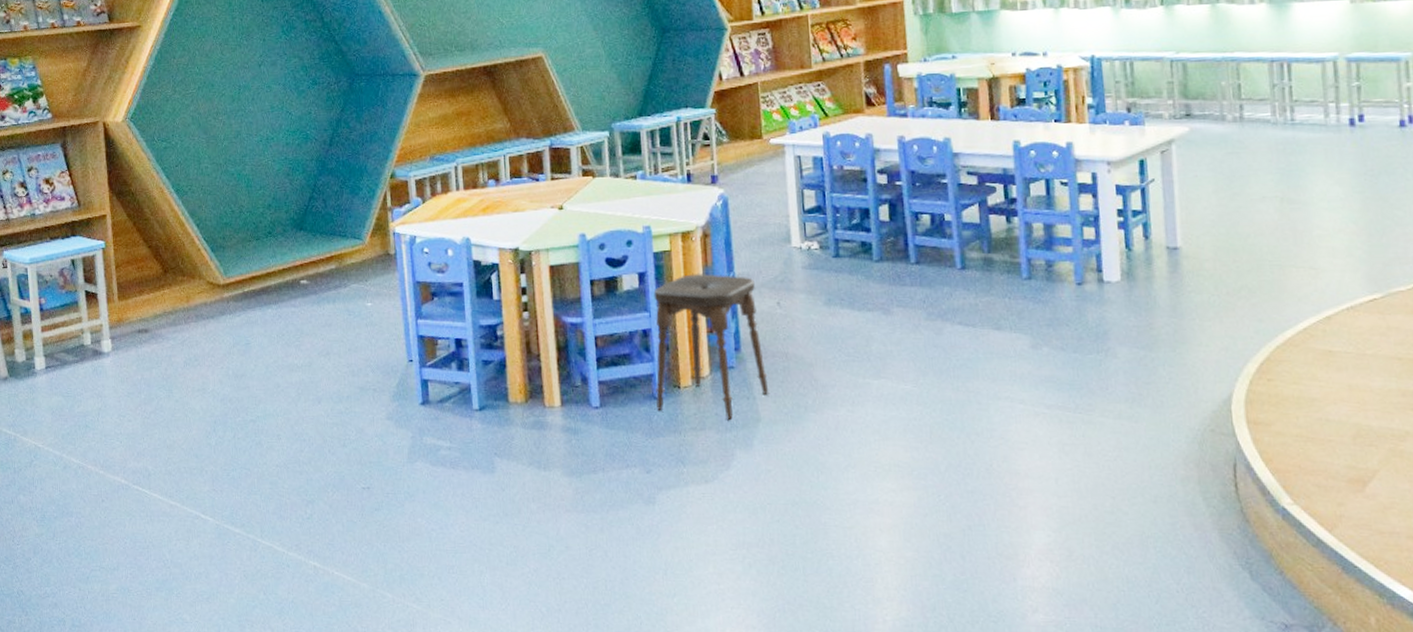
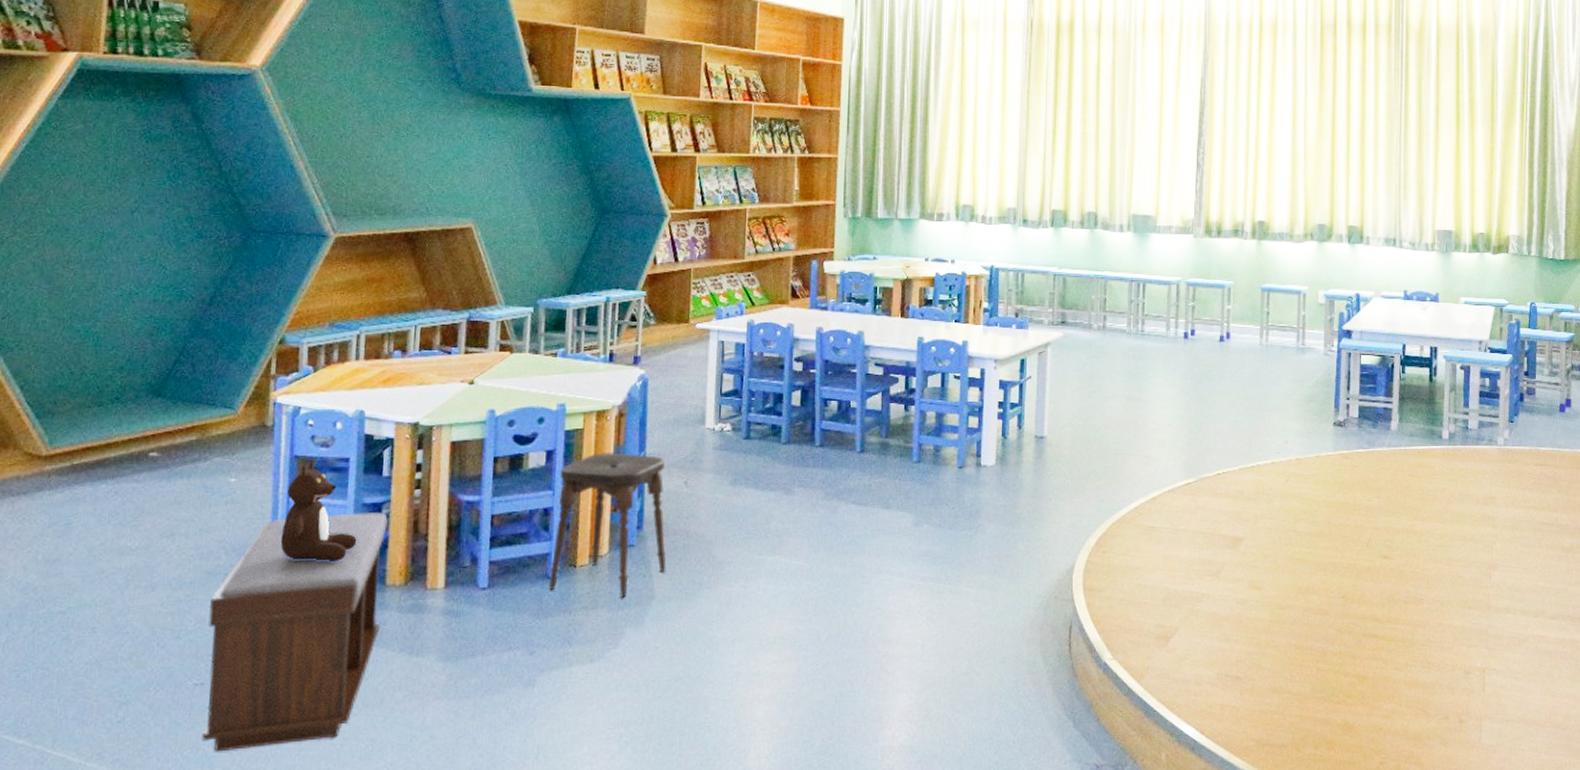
bench: none [364,334,509,550] -> present [201,512,388,752]
stuffed animal: none [414,282,479,379] -> present [280,457,357,561]

